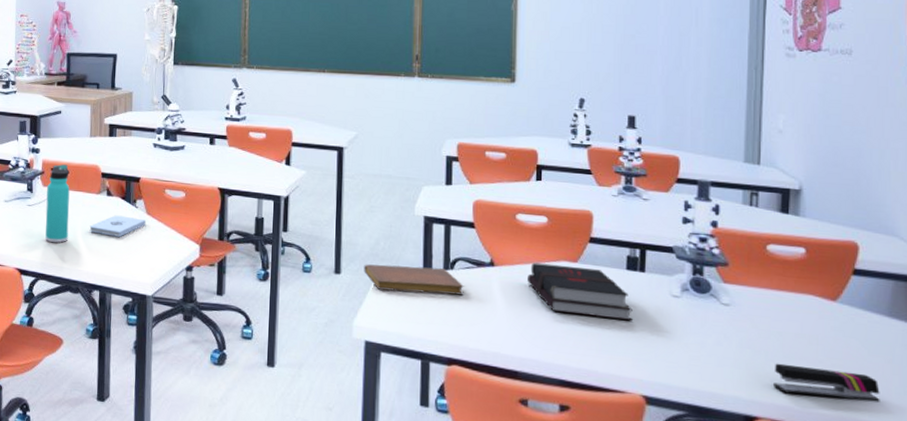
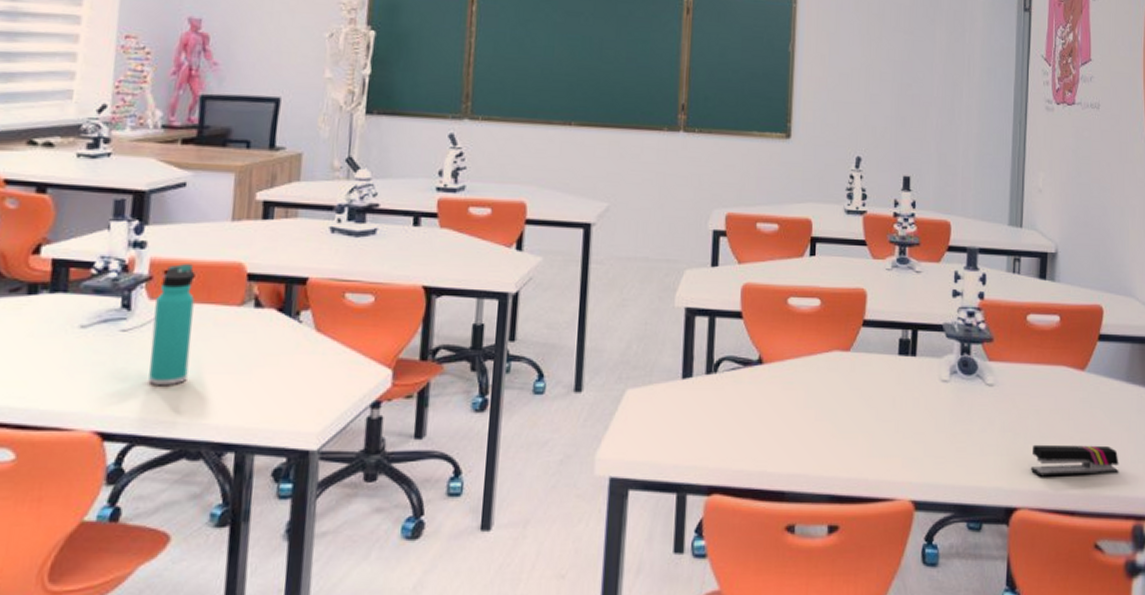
notepad: present [89,215,146,237] -> none [223,336,315,368]
notebook: present [364,264,464,295] -> none [611,373,729,407]
hardback book: present [528,262,632,320] -> none [798,355,903,414]

